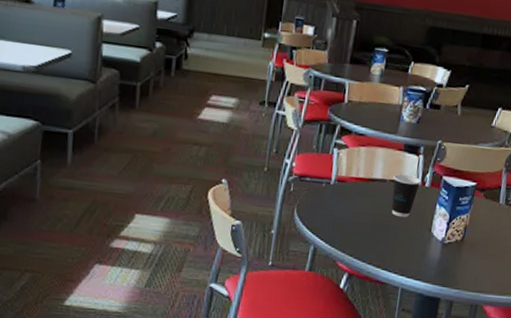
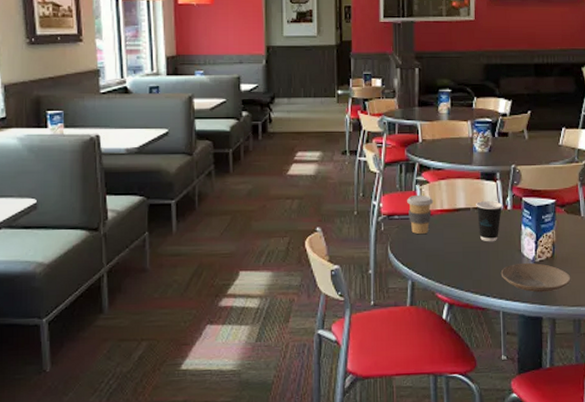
coffee cup: none [321,158,350,201] -> present [407,194,434,235]
plate: none [406,242,477,275] -> present [500,262,571,293]

